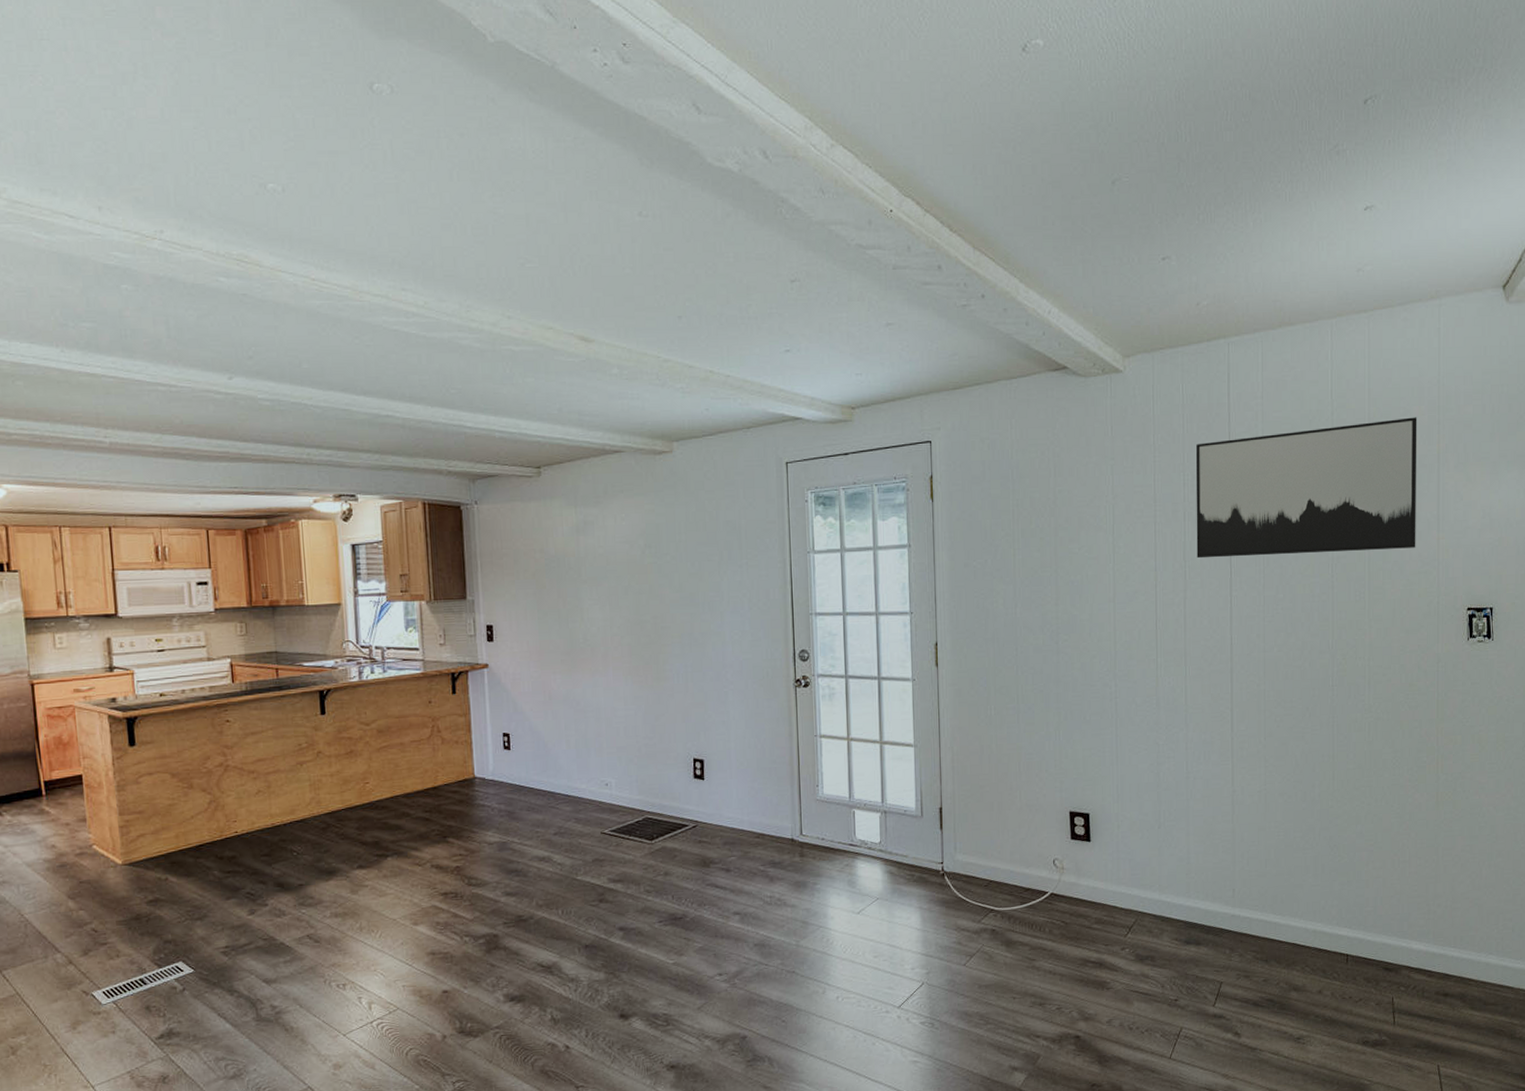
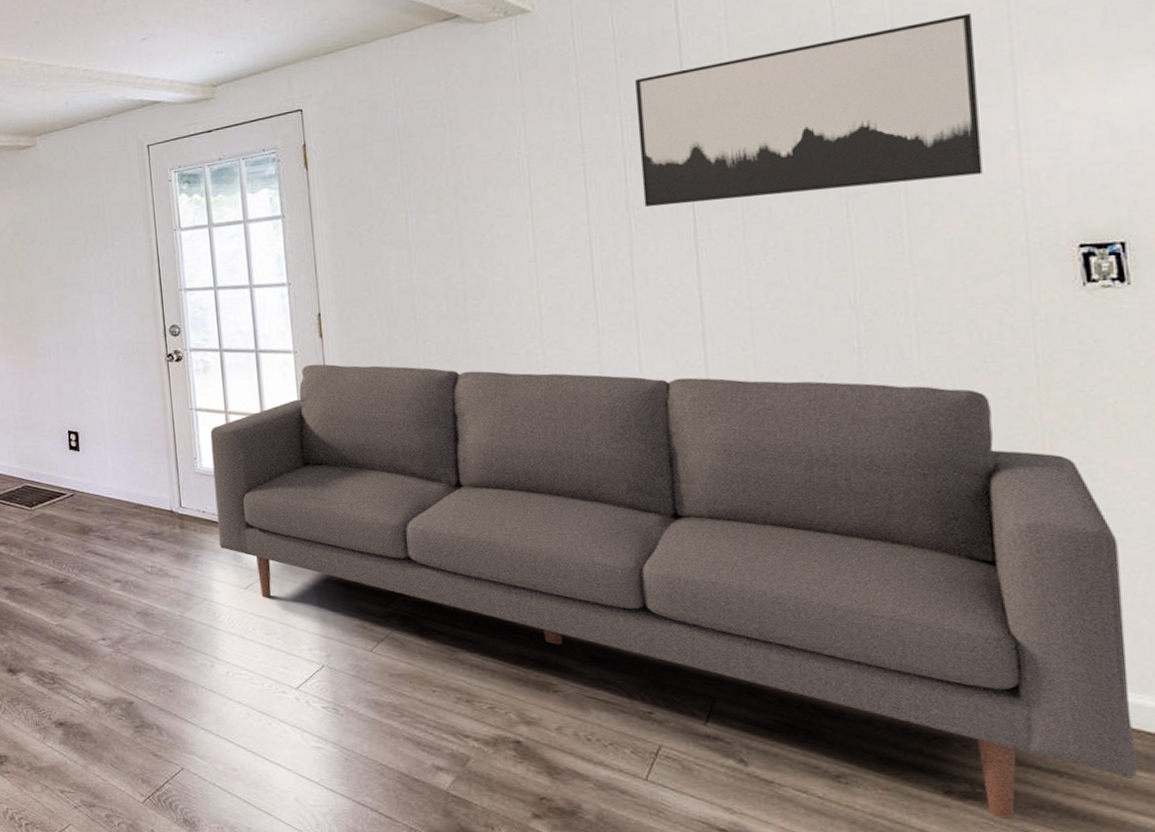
sofa: none [832,692,1474,1058] -> present [210,364,1138,819]

